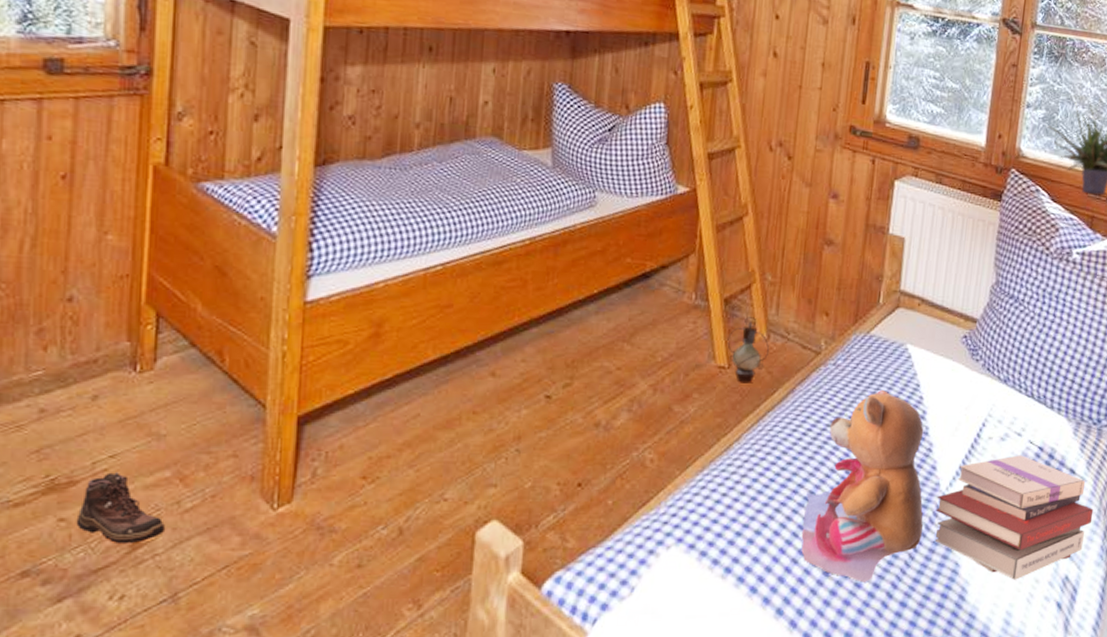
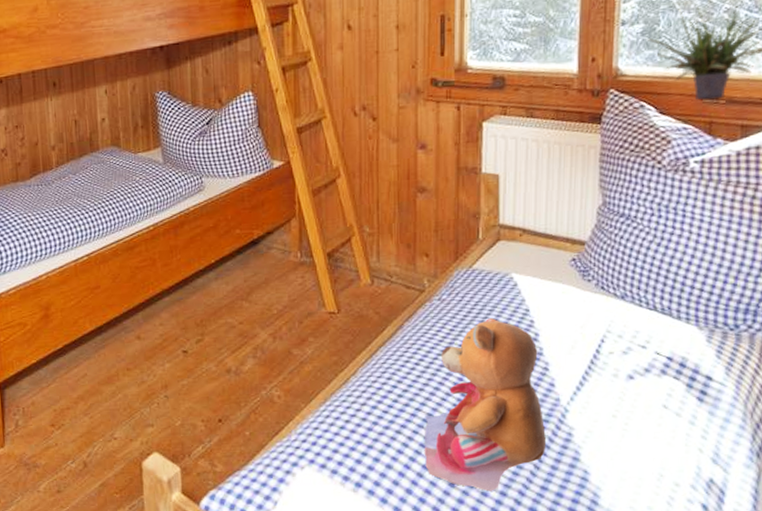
lantern: present [727,317,770,383] -> none [334,266,375,325]
books: present [935,455,1094,580] -> none [558,366,738,485]

